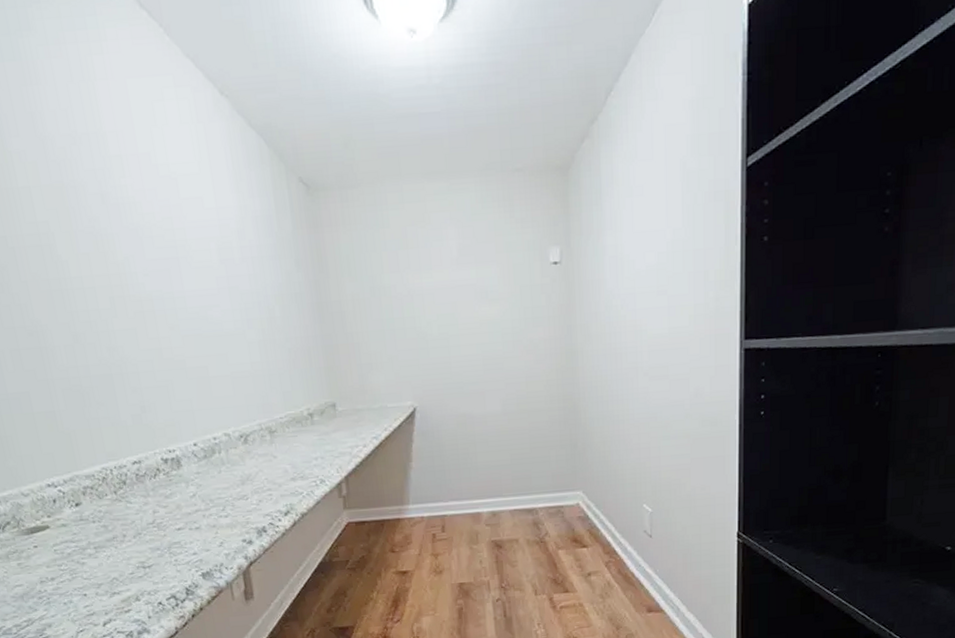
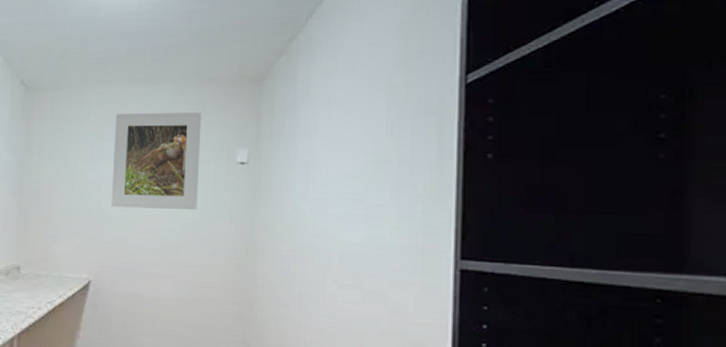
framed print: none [418,208,516,324] -> present [111,112,202,211]

